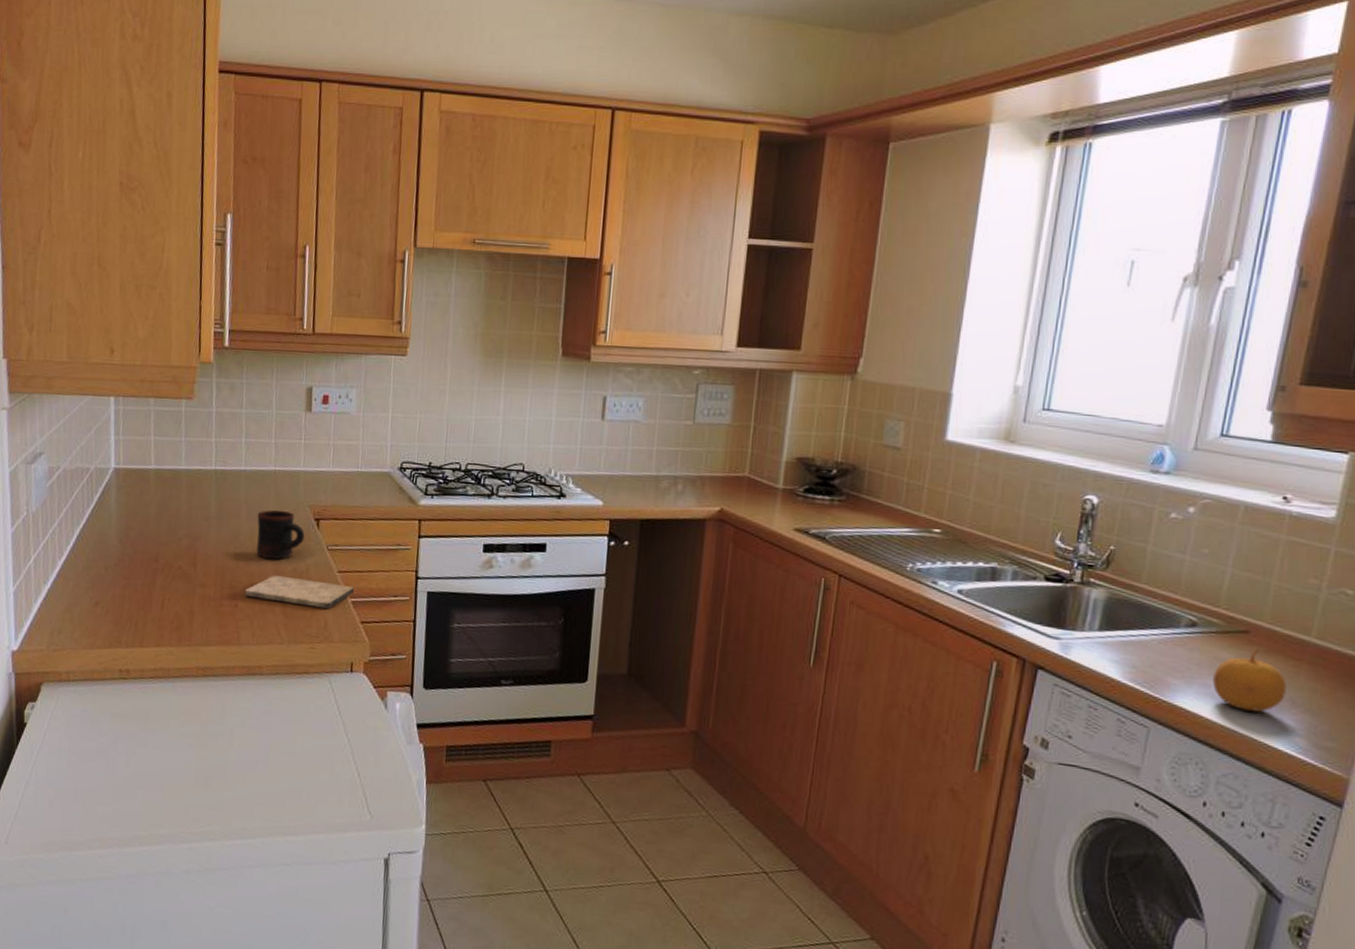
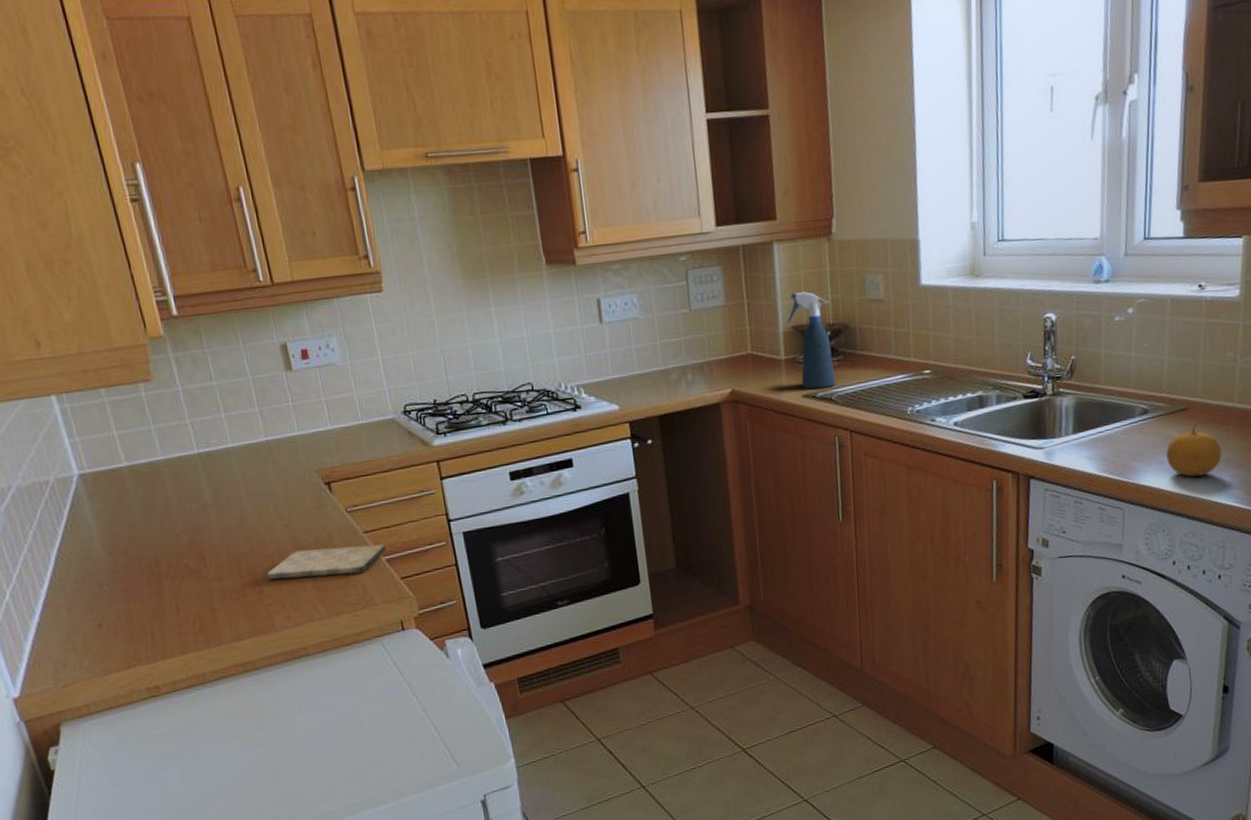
mug: present [256,510,305,560] -> none [259,481,319,536]
spray bottle: none [792,424,842,526] -> present [787,292,836,389]

